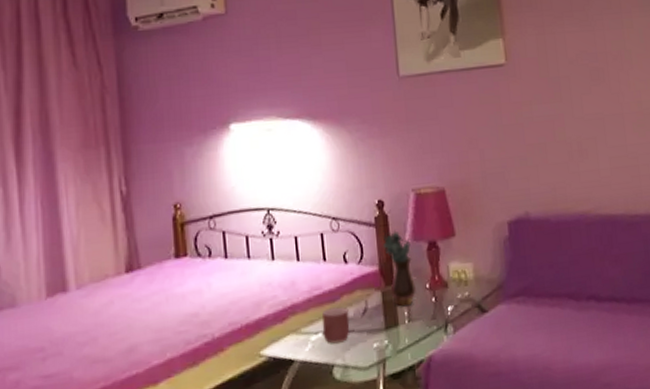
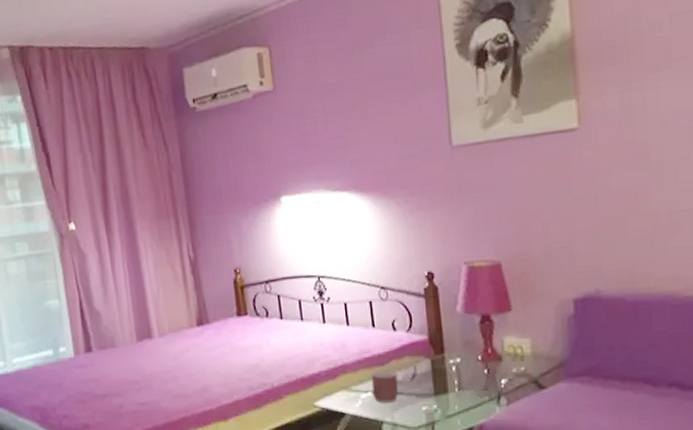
vase: present [382,229,416,307] -> none [432,301,467,376]

